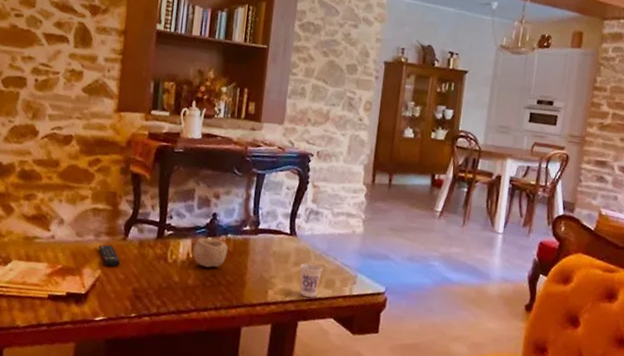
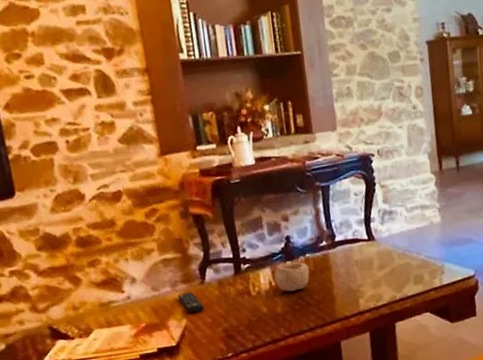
cup: present [300,263,323,297] -> none [385,263,409,298]

